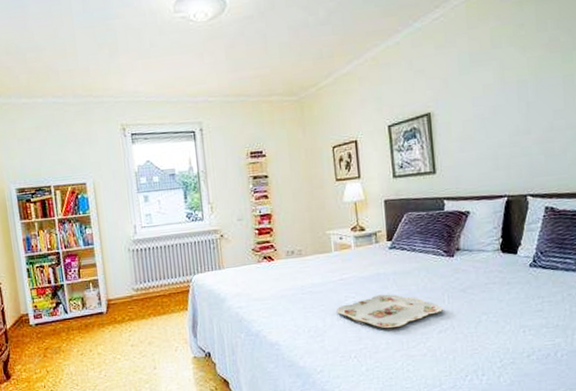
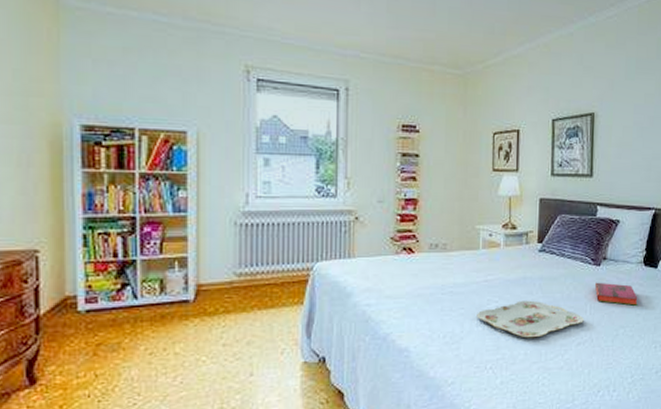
hardback book: none [450,272,499,293] -> present [594,282,638,306]

